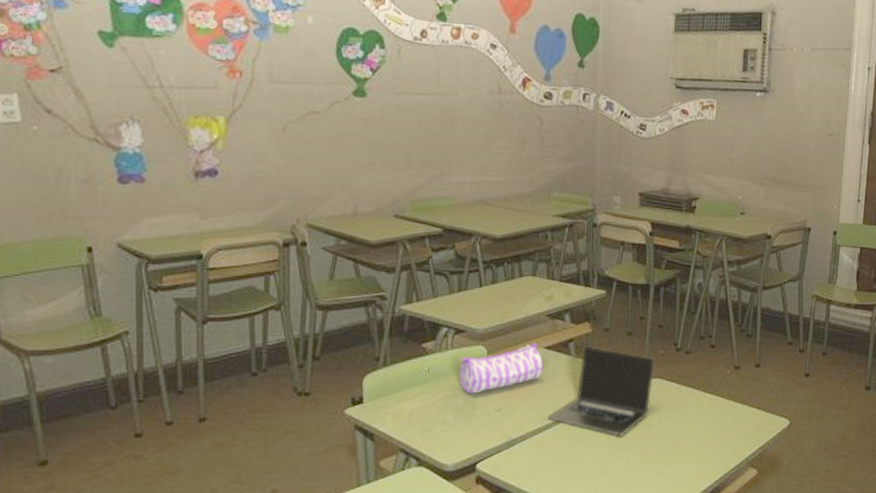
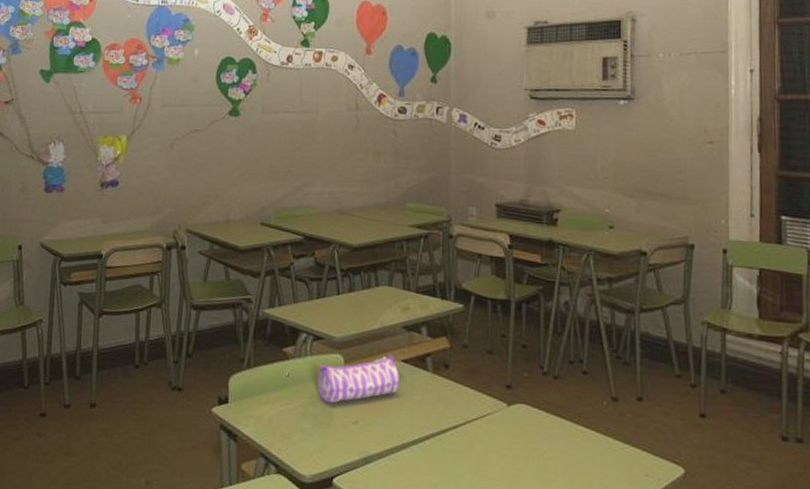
laptop: present [547,346,655,436] -> none [405,362,519,466]

